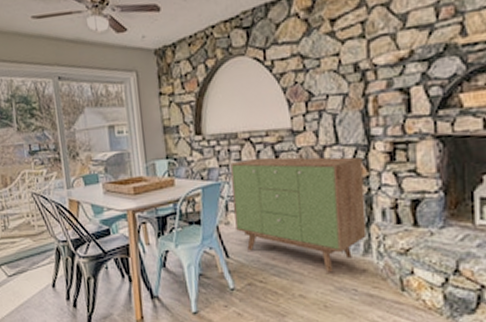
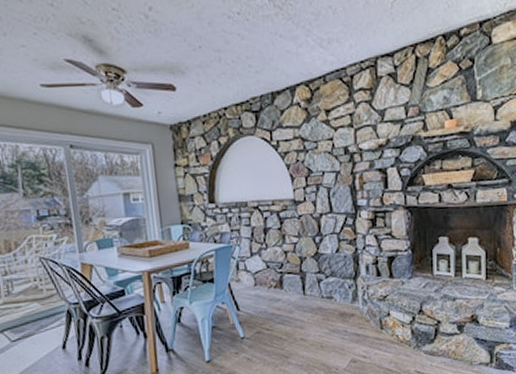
sideboard: present [230,157,367,273] -> none [241,223,354,319]

